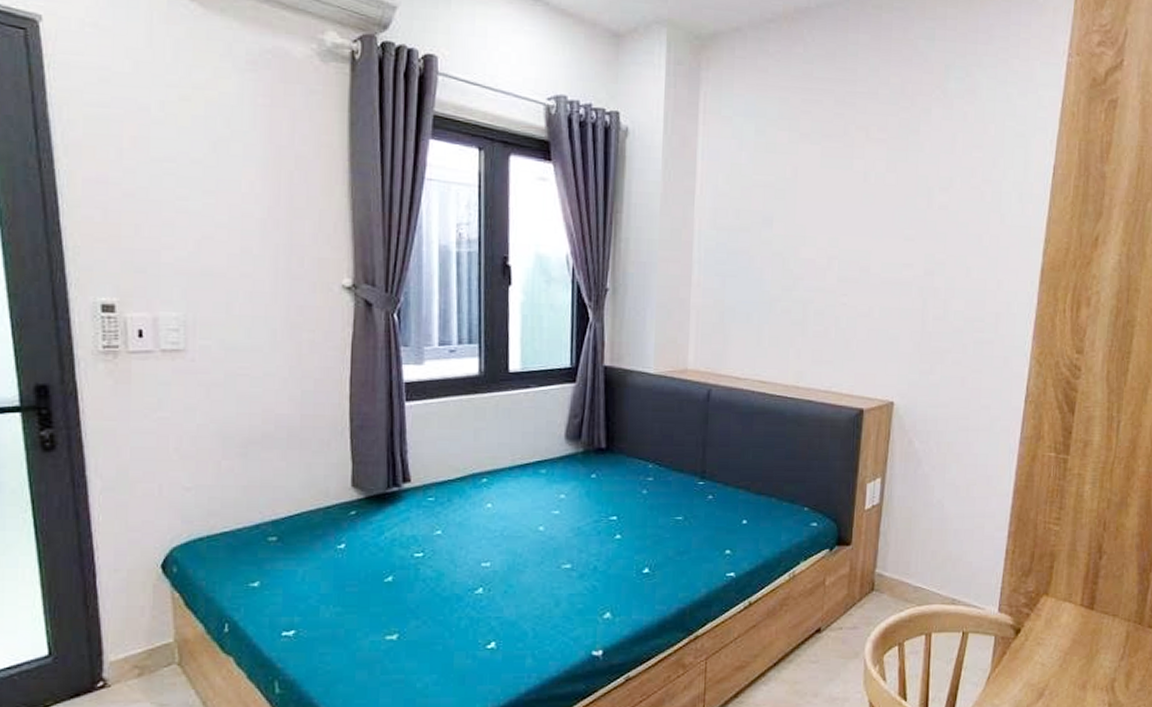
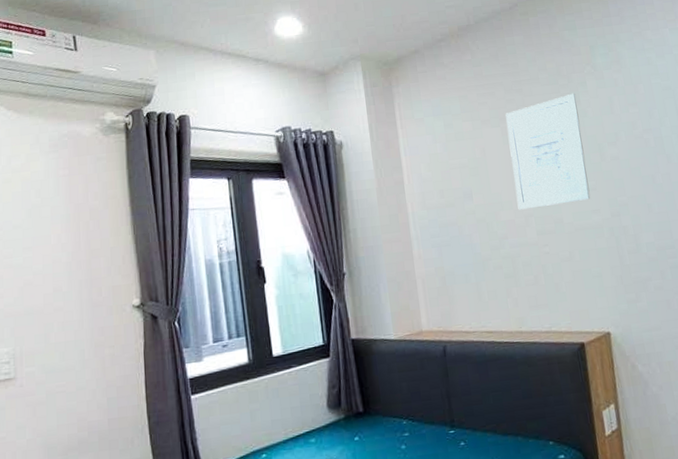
wall art: none [822,119,915,251] -> present [505,93,591,210]

